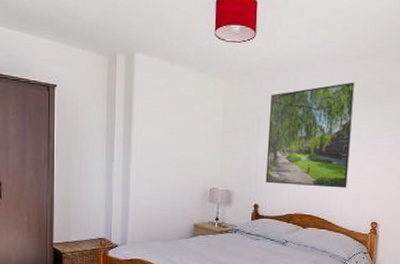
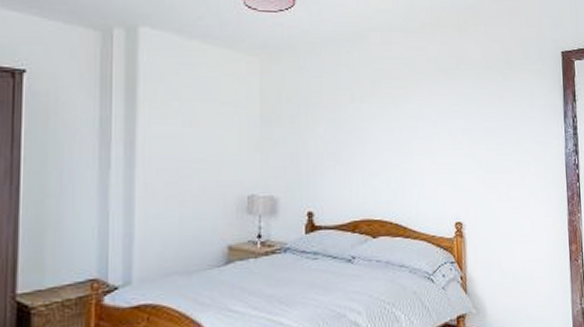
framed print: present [265,82,356,188] -> none [318,55,421,184]

